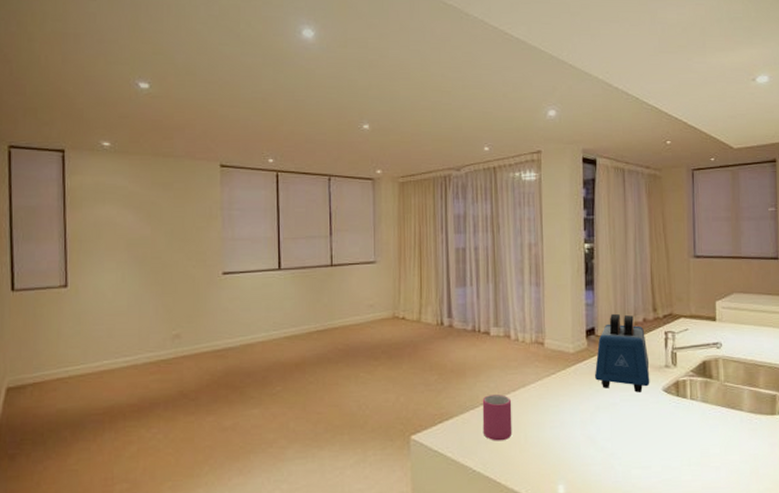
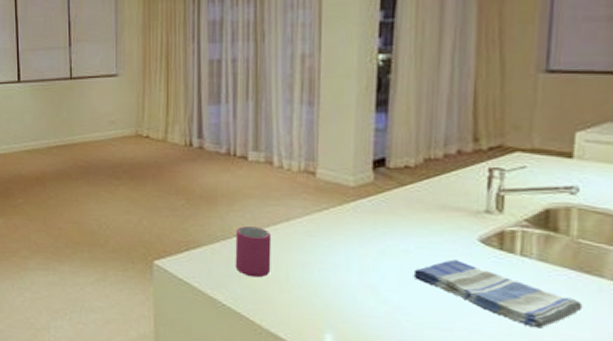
toaster: present [594,313,650,393] -> none [381,142,462,240]
dish towel: none [620,408,733,457] -> present [413,259,583,329]

